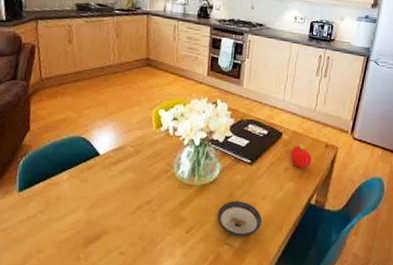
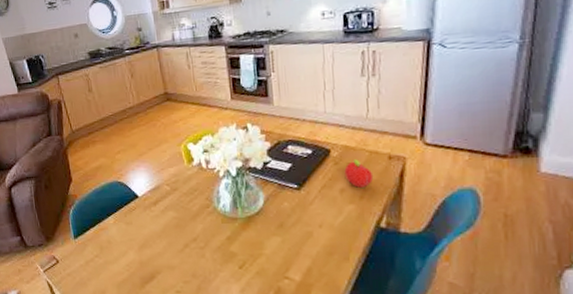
saucer: present [217,201,262,237] -> none [270,230,323,270]

